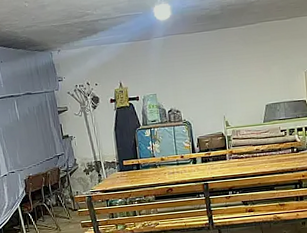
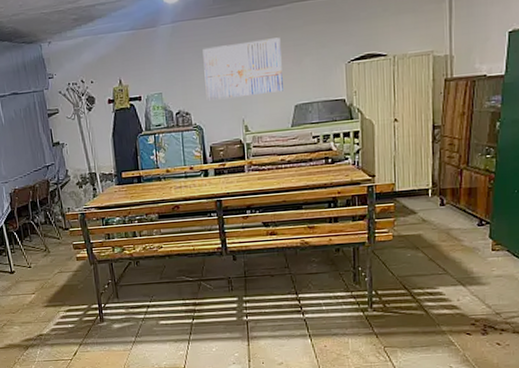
wall art: none [189,50,256,101] -> present [203,37,283,101]

